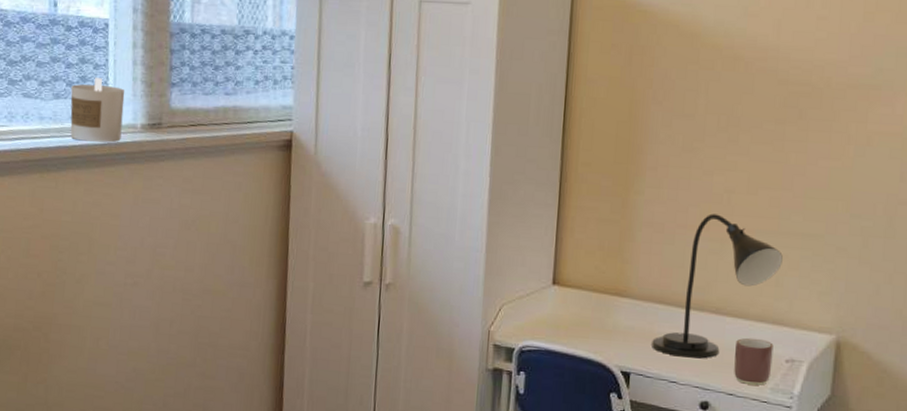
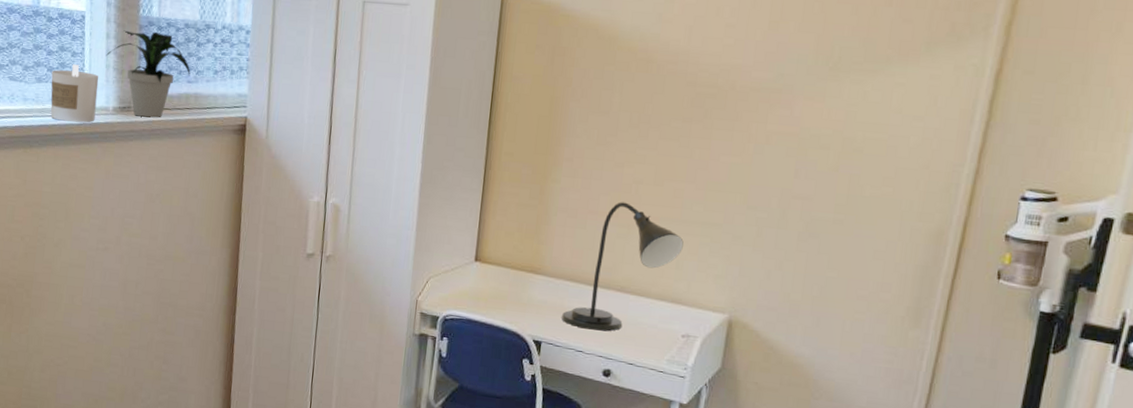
potted plant: none [132,39,228,135] -> present [106,30,191,118]
mug: present [734,337,774,385] -> none [634,314,672,357]

